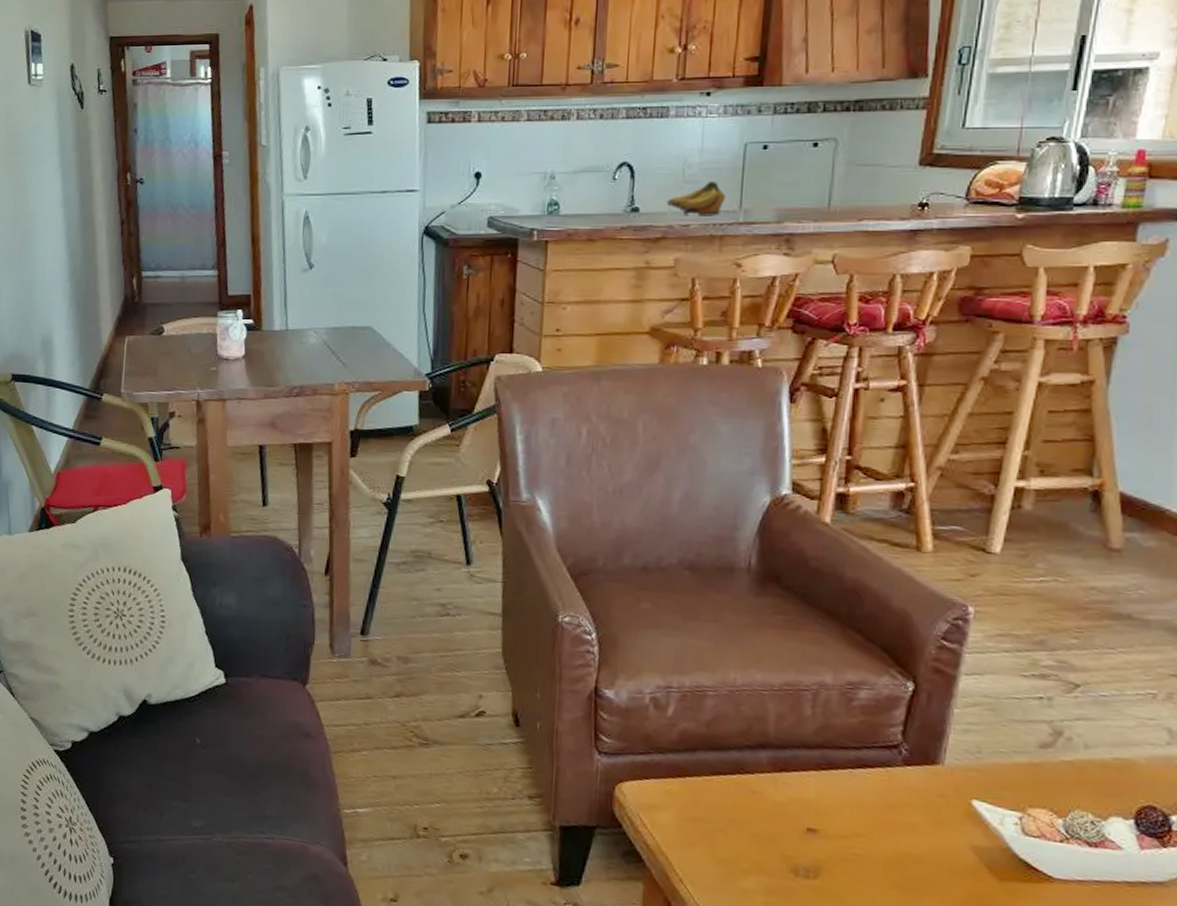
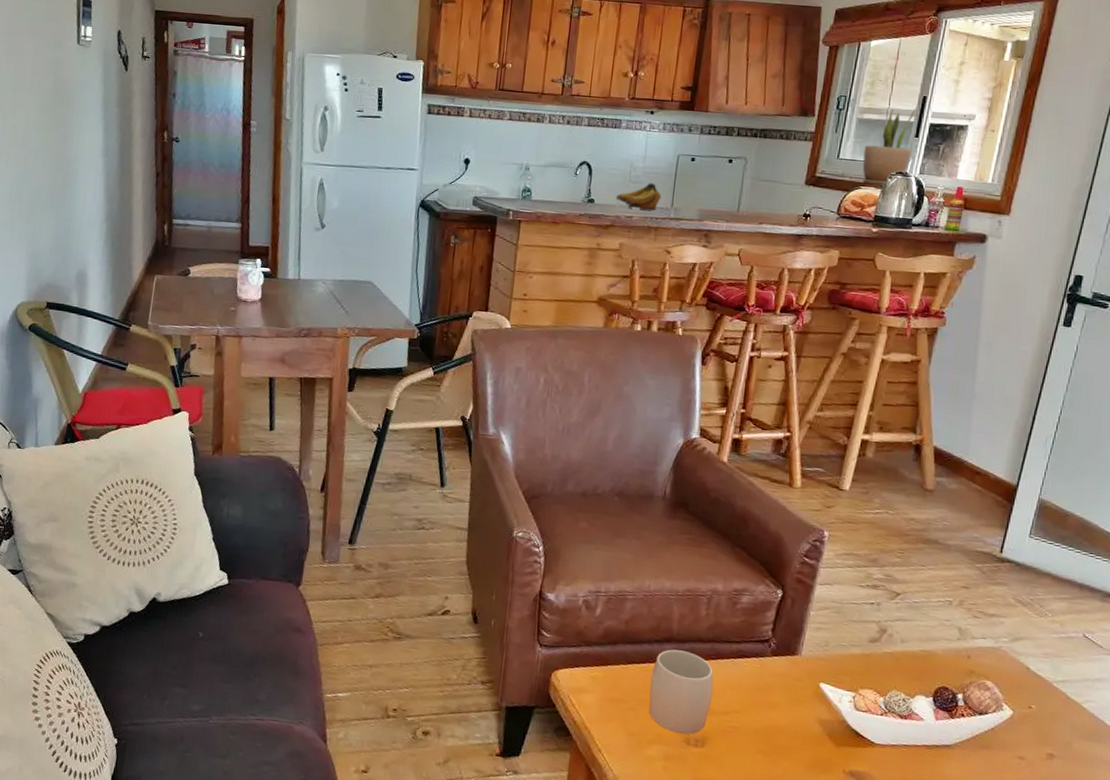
mug: none [741,757,826,863] -> present [649,649,714,735]
potted plant: none [998,48,1077,158] -> present [862,105,920,186]

